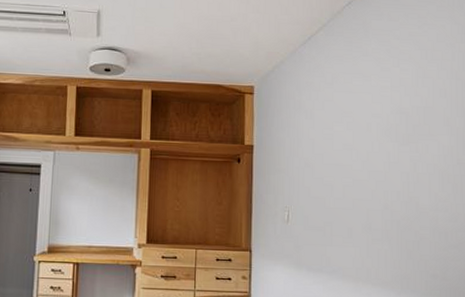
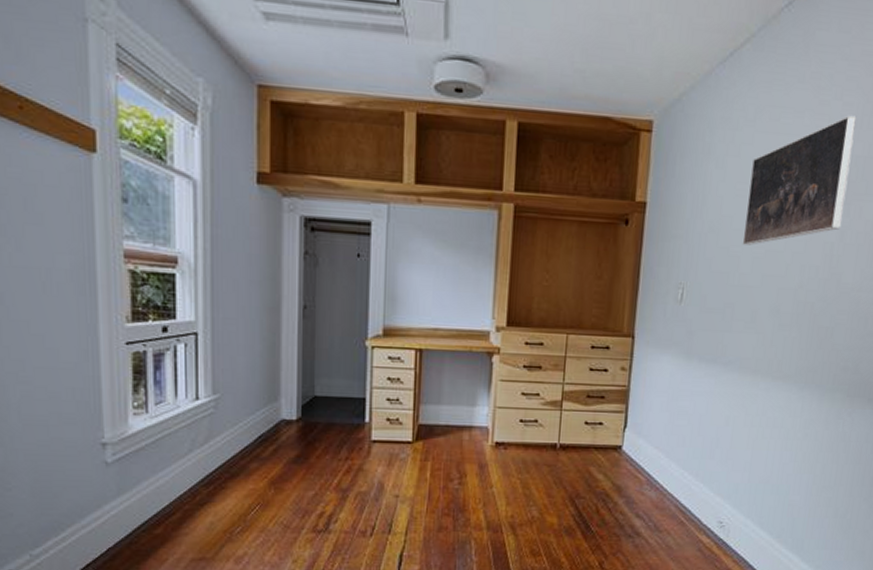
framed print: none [333,77,413,176] -> present [742,115,857,245]

